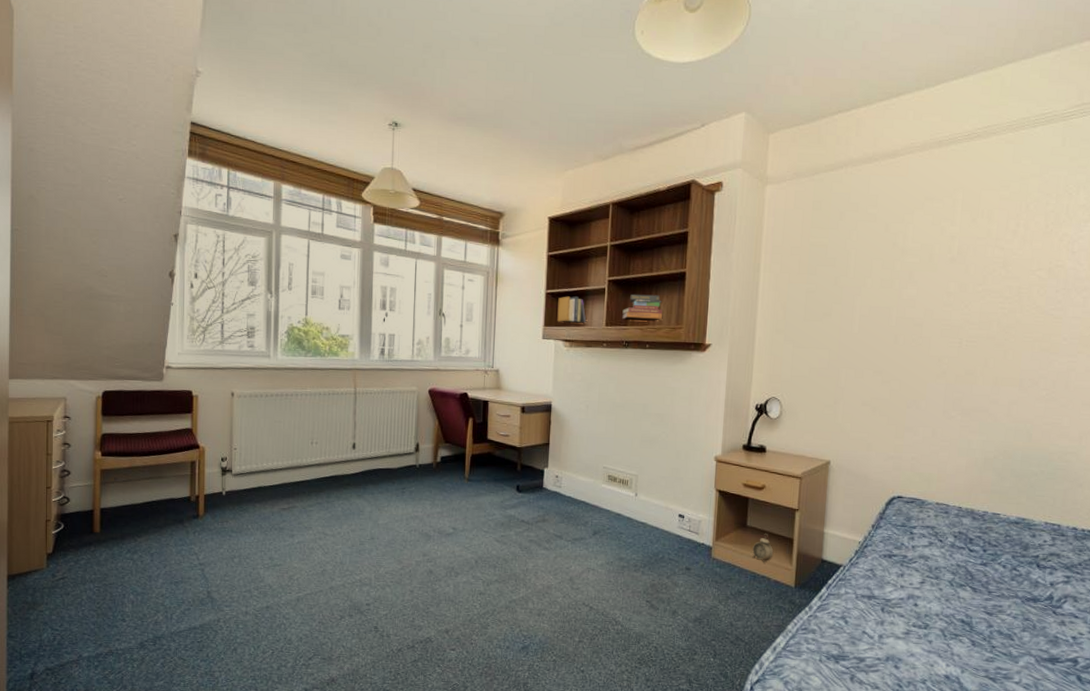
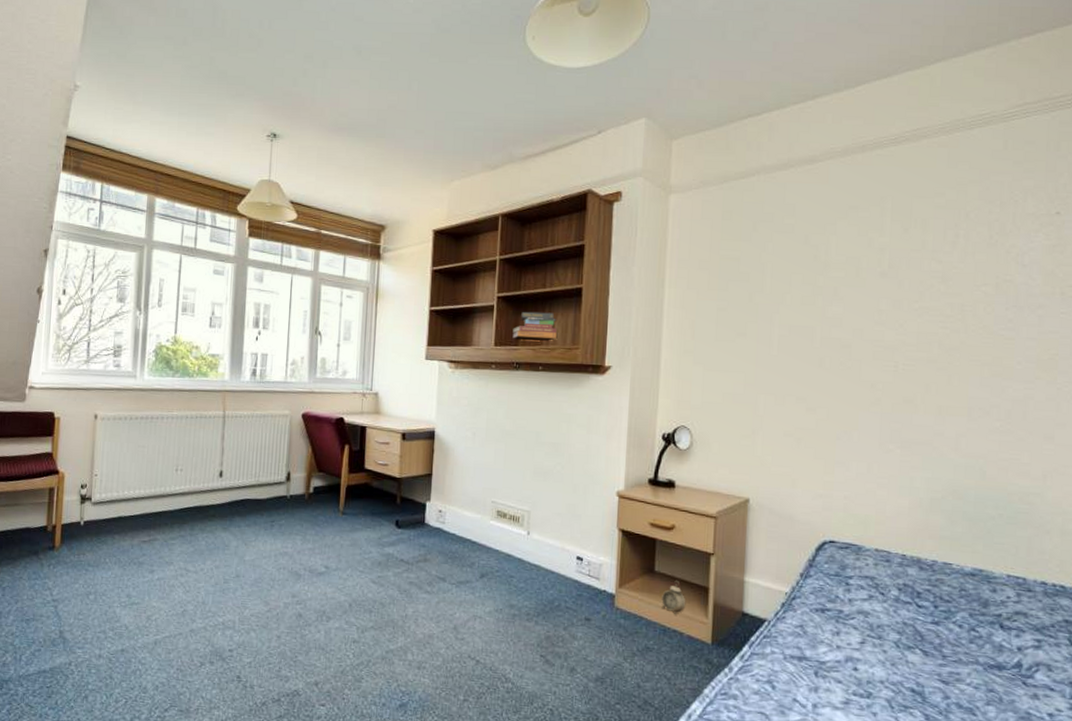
books: present [557,296,587,324] -> none [441,313,474,344]

